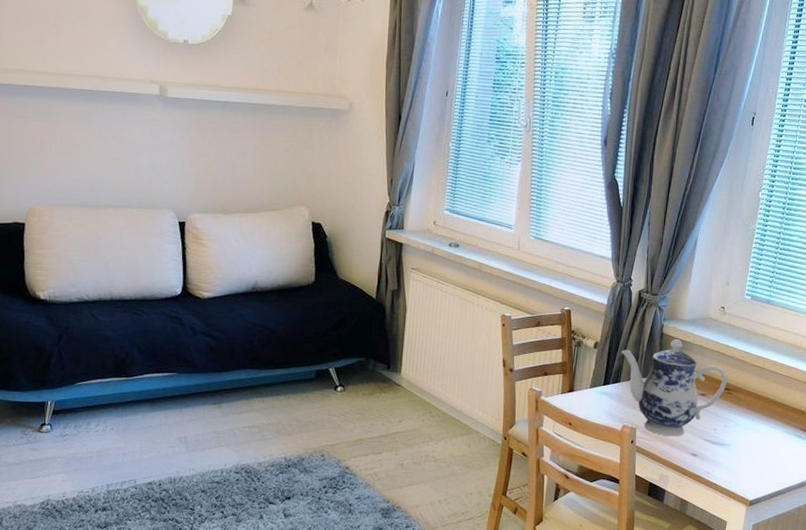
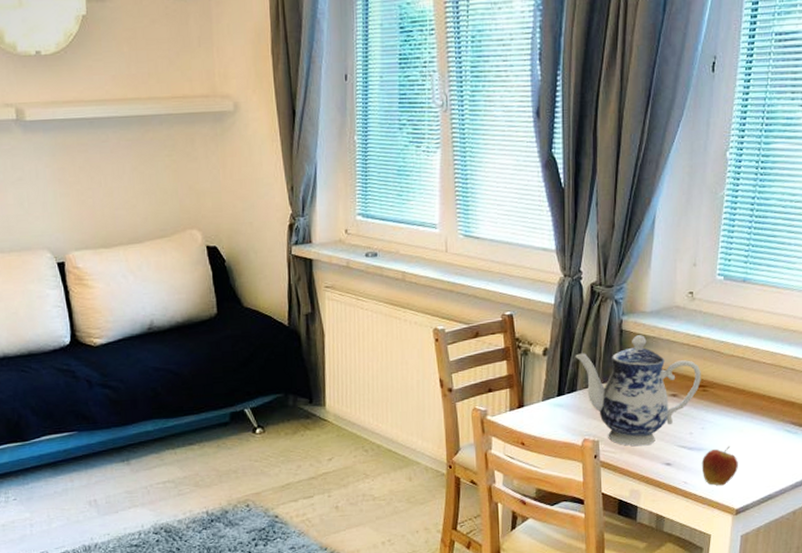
fruit: none [722,444,754,479] -> present [701,446,738,486]

